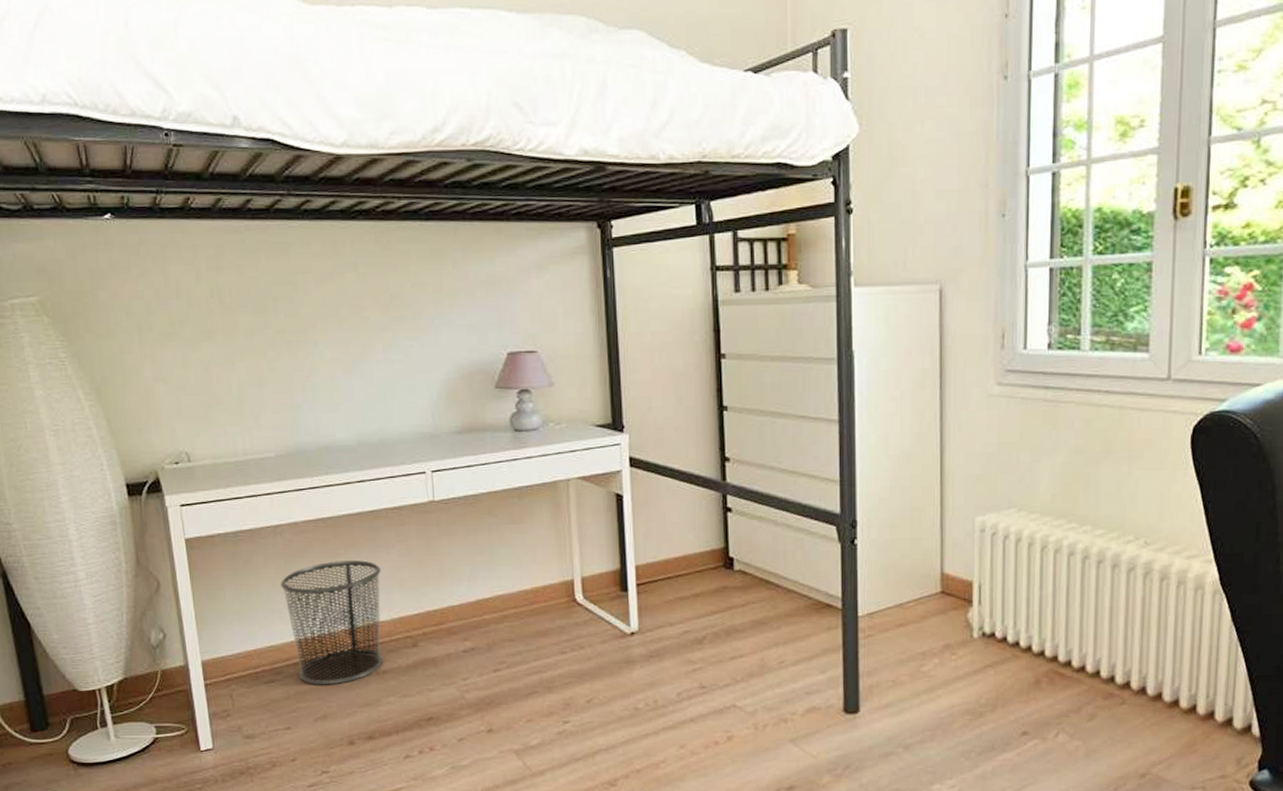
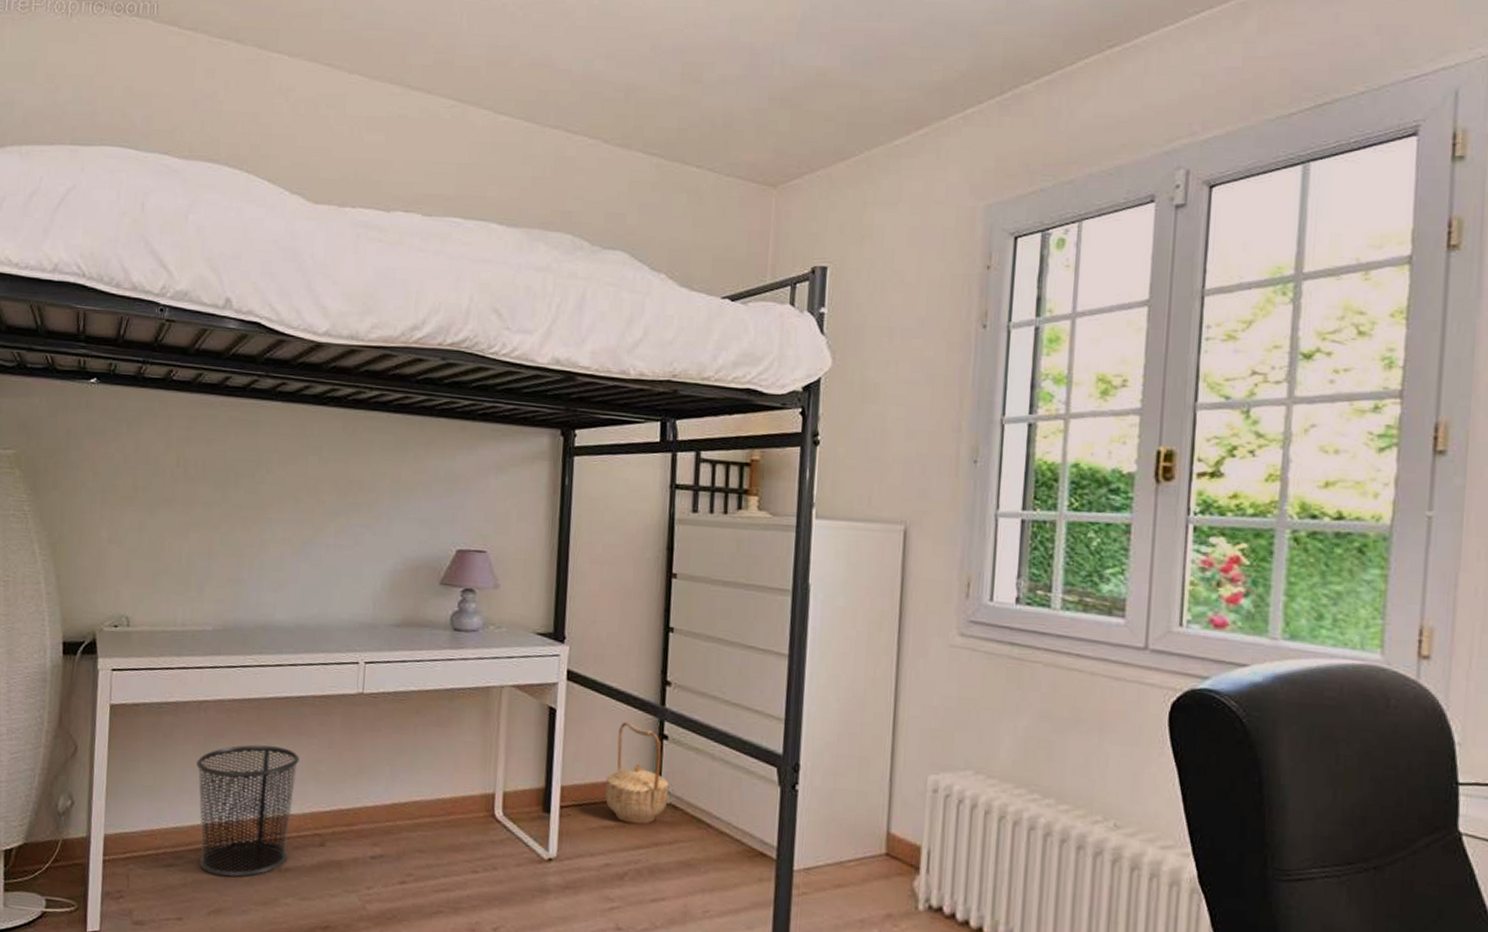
basket: none [677,499,737,592] -> present [604,721,669,824]

